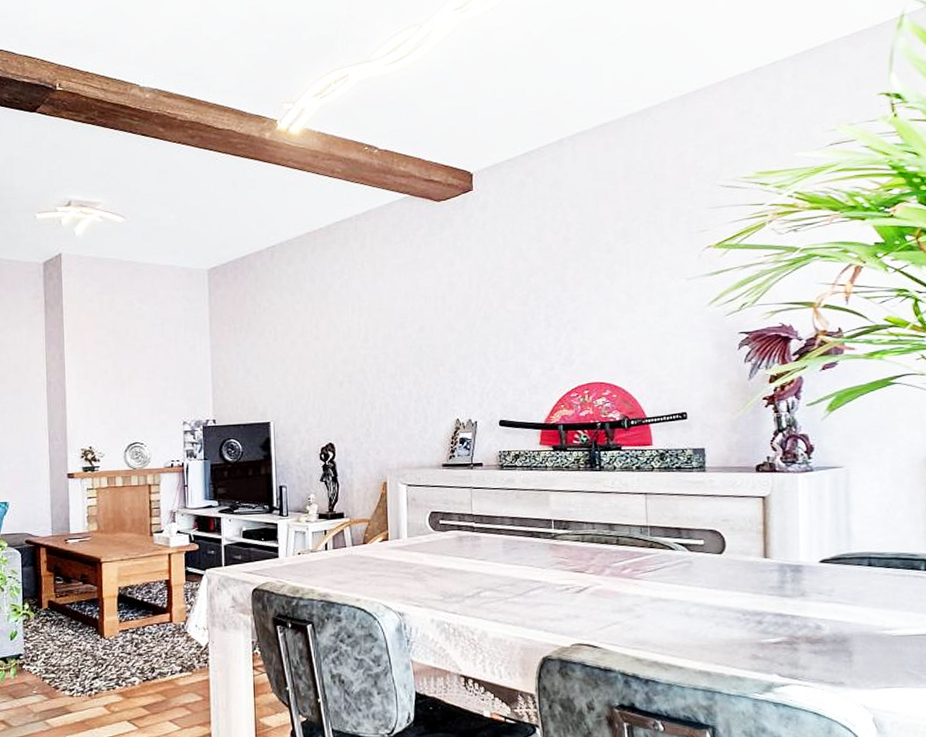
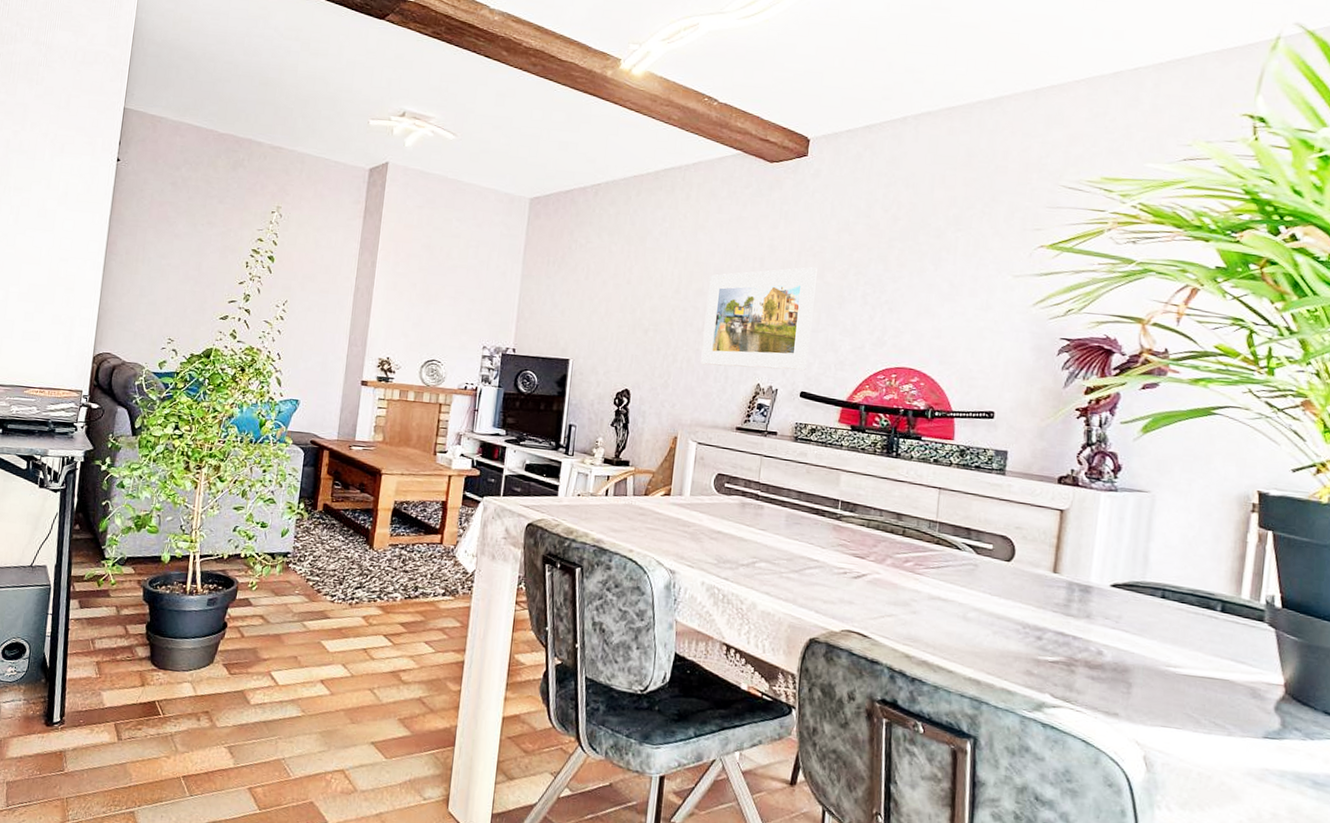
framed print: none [395,298,502,409] -> present [701,267,817,370]

